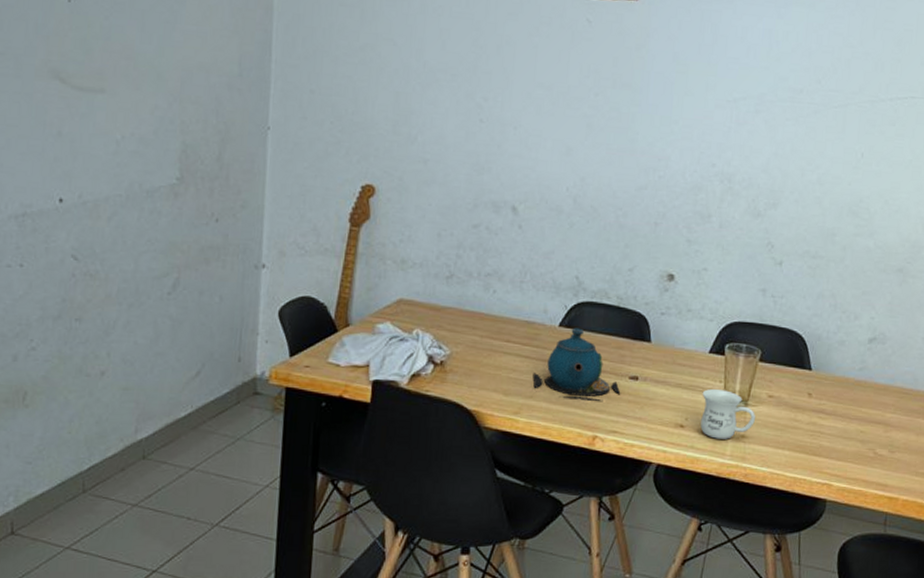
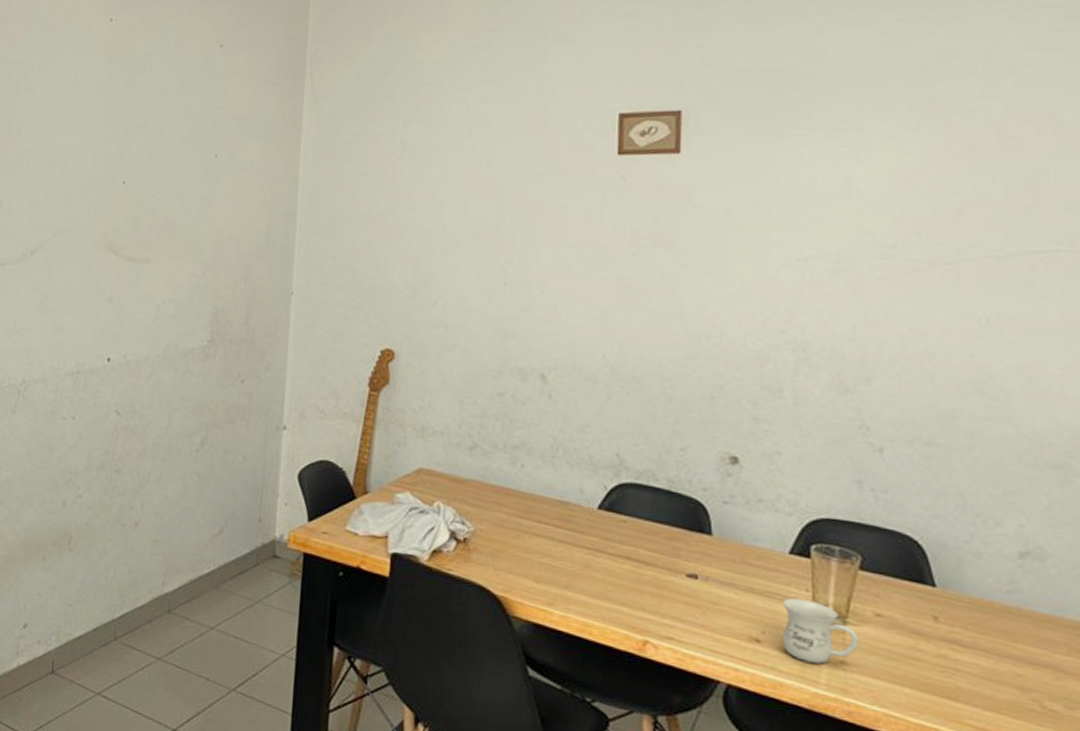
teapot: present [533,328,621,402] -> none [568,511,677,602]

